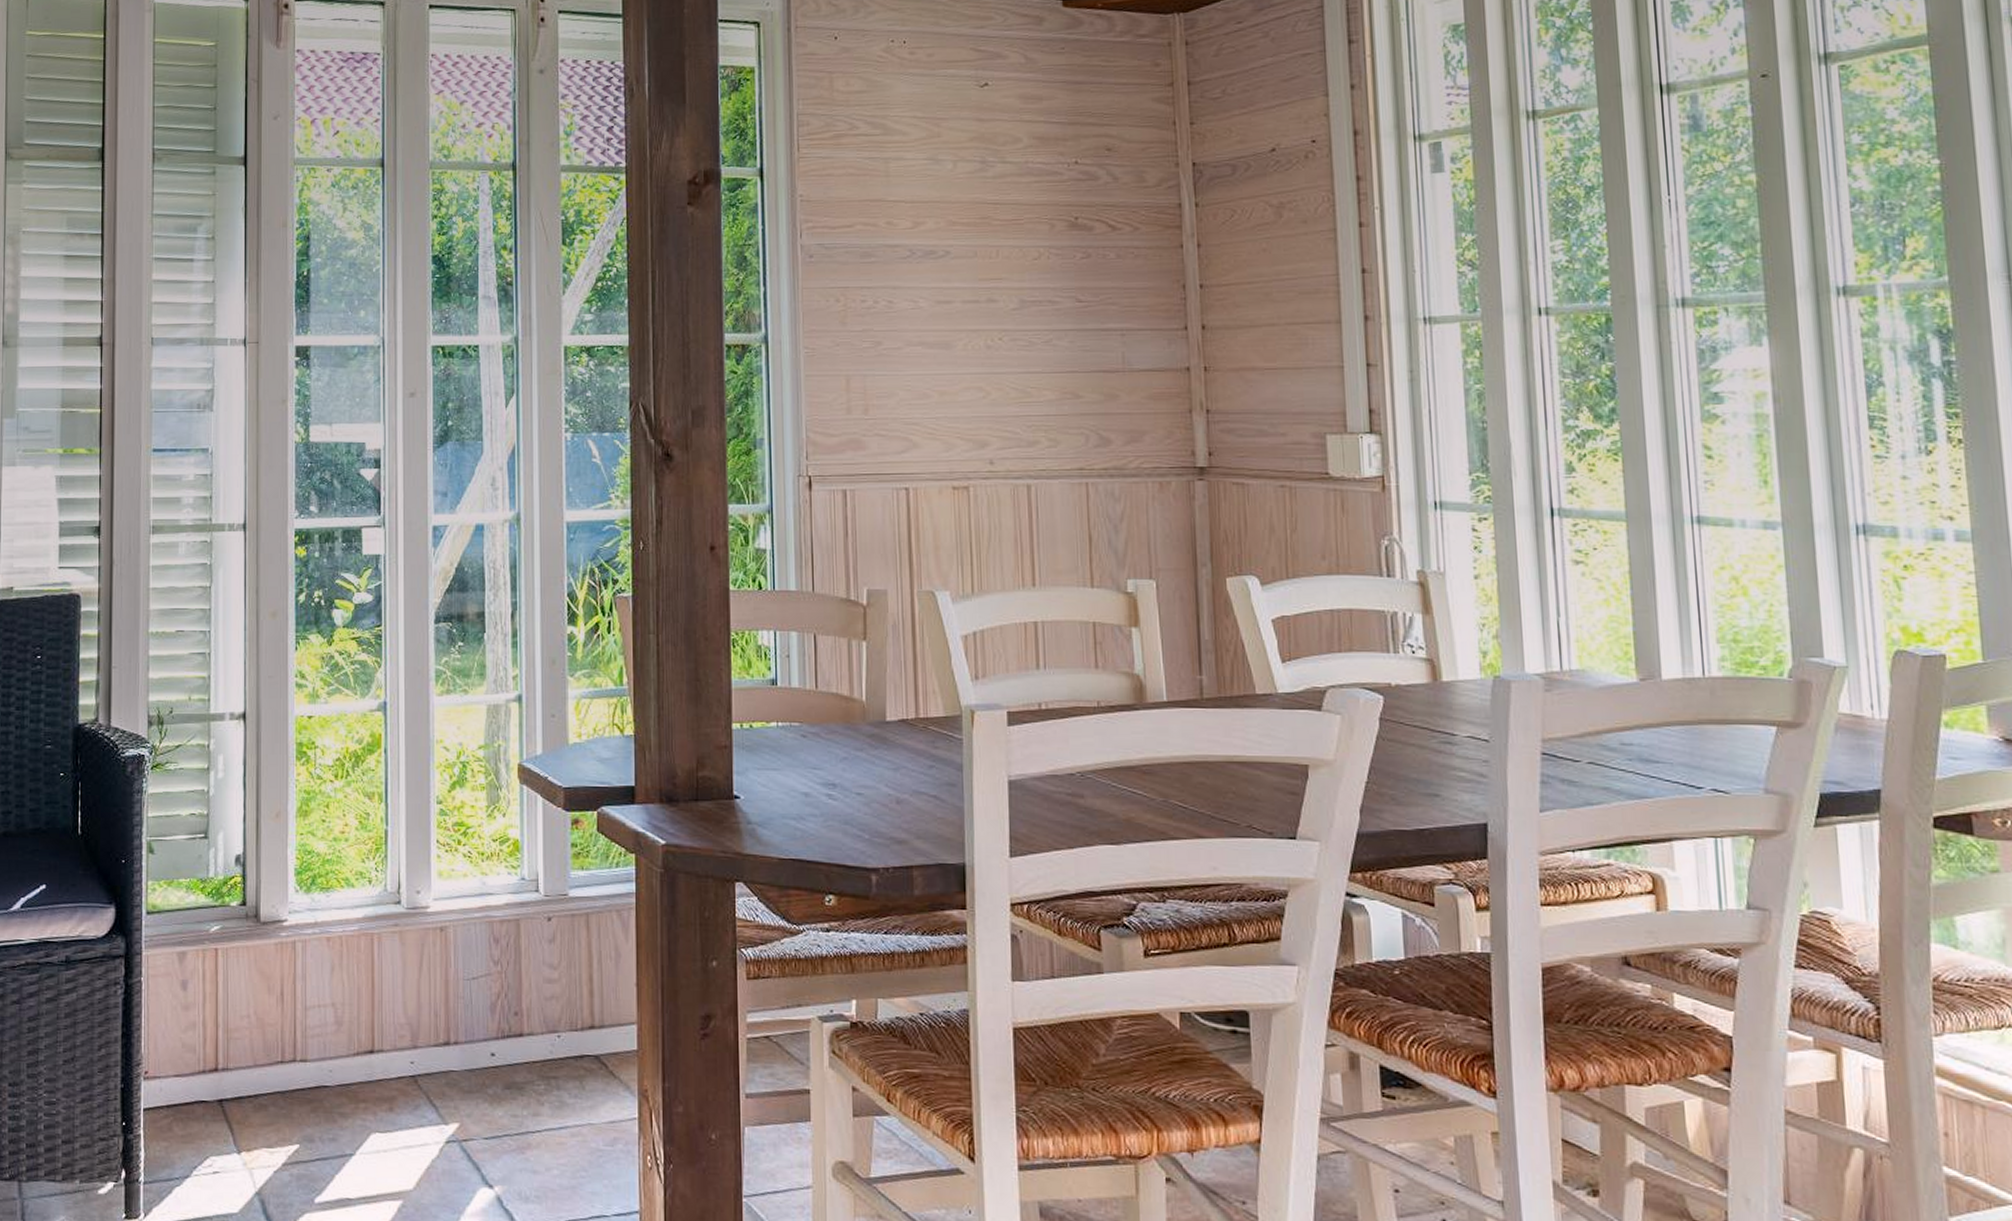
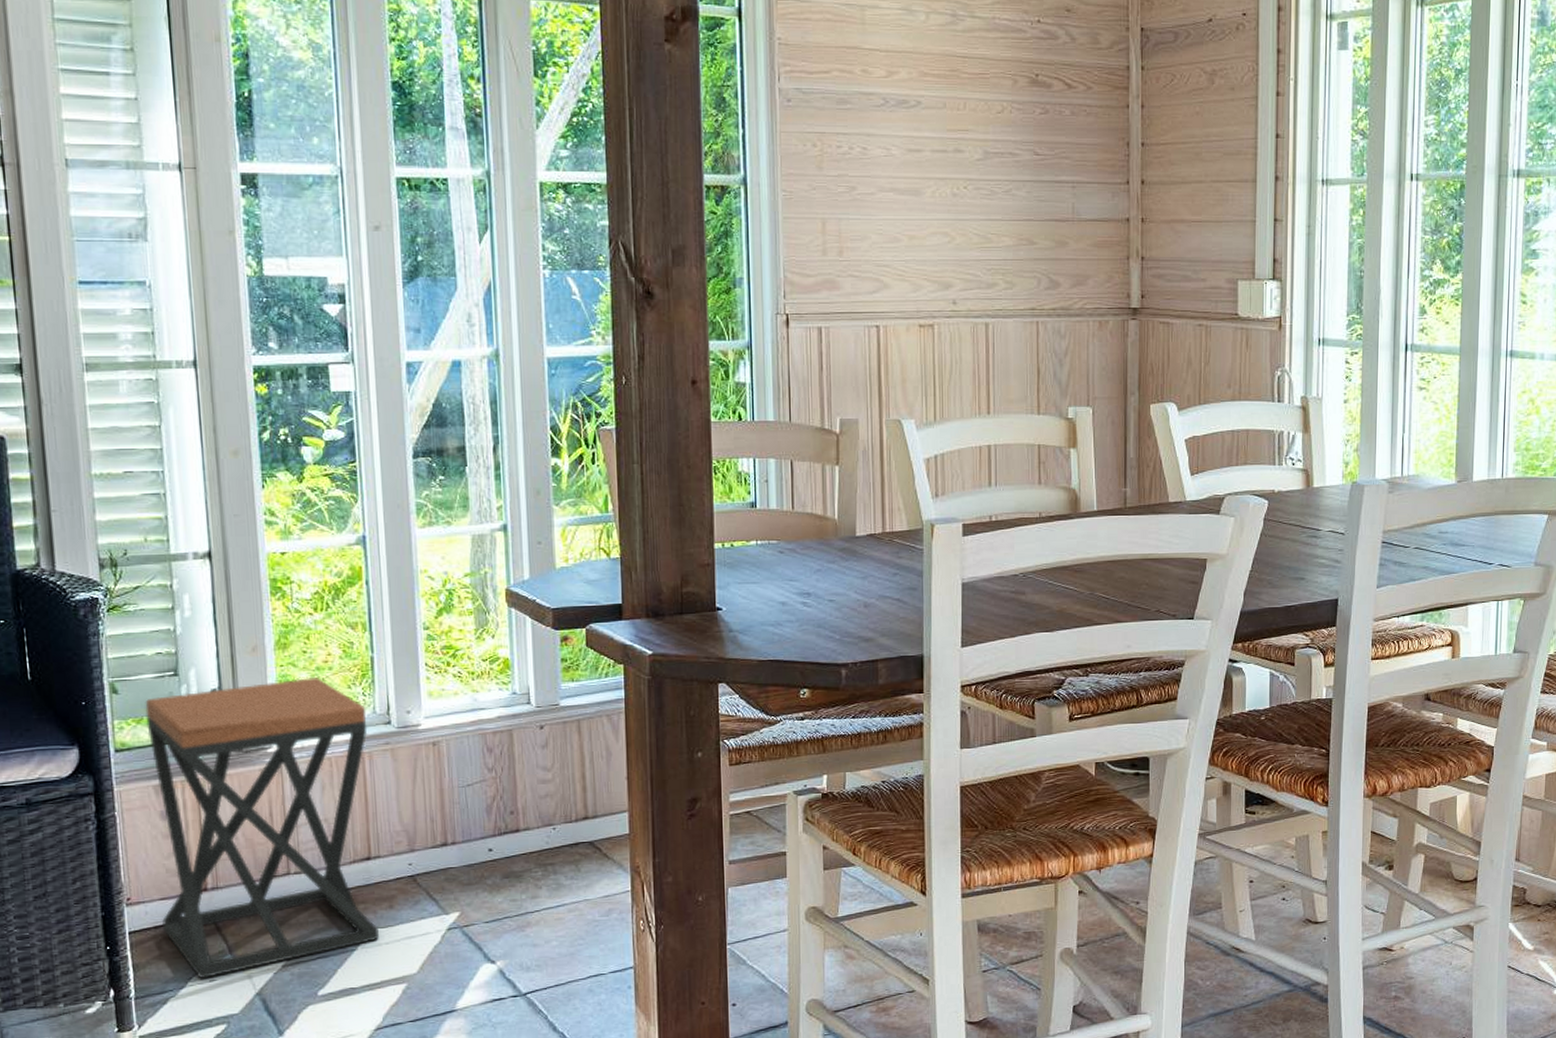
stool: none [175,847,378,1169] -> present [145,676,379,979]

